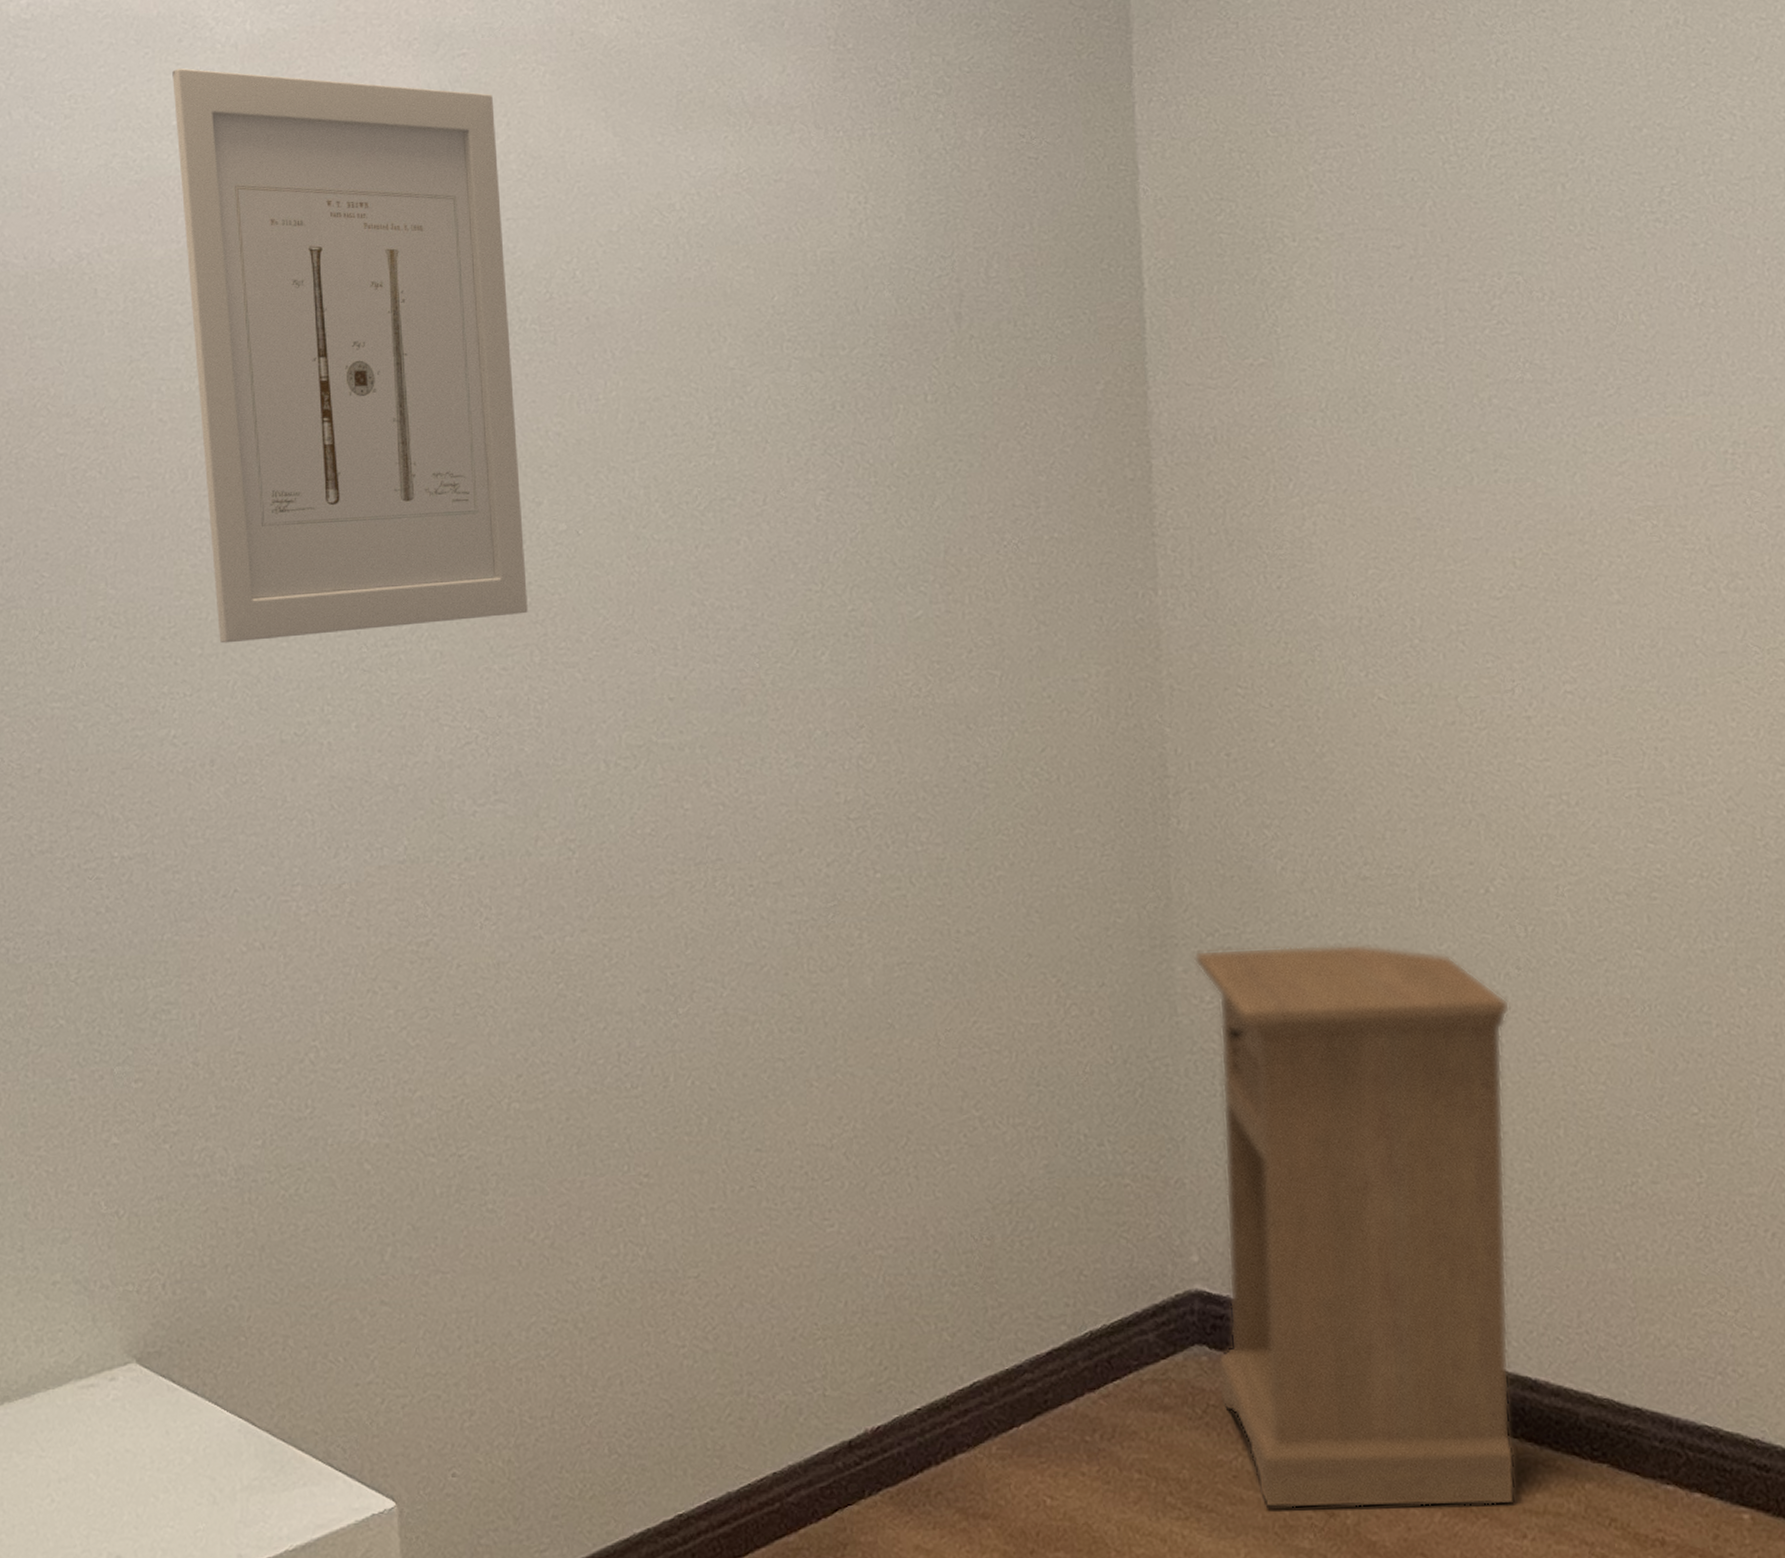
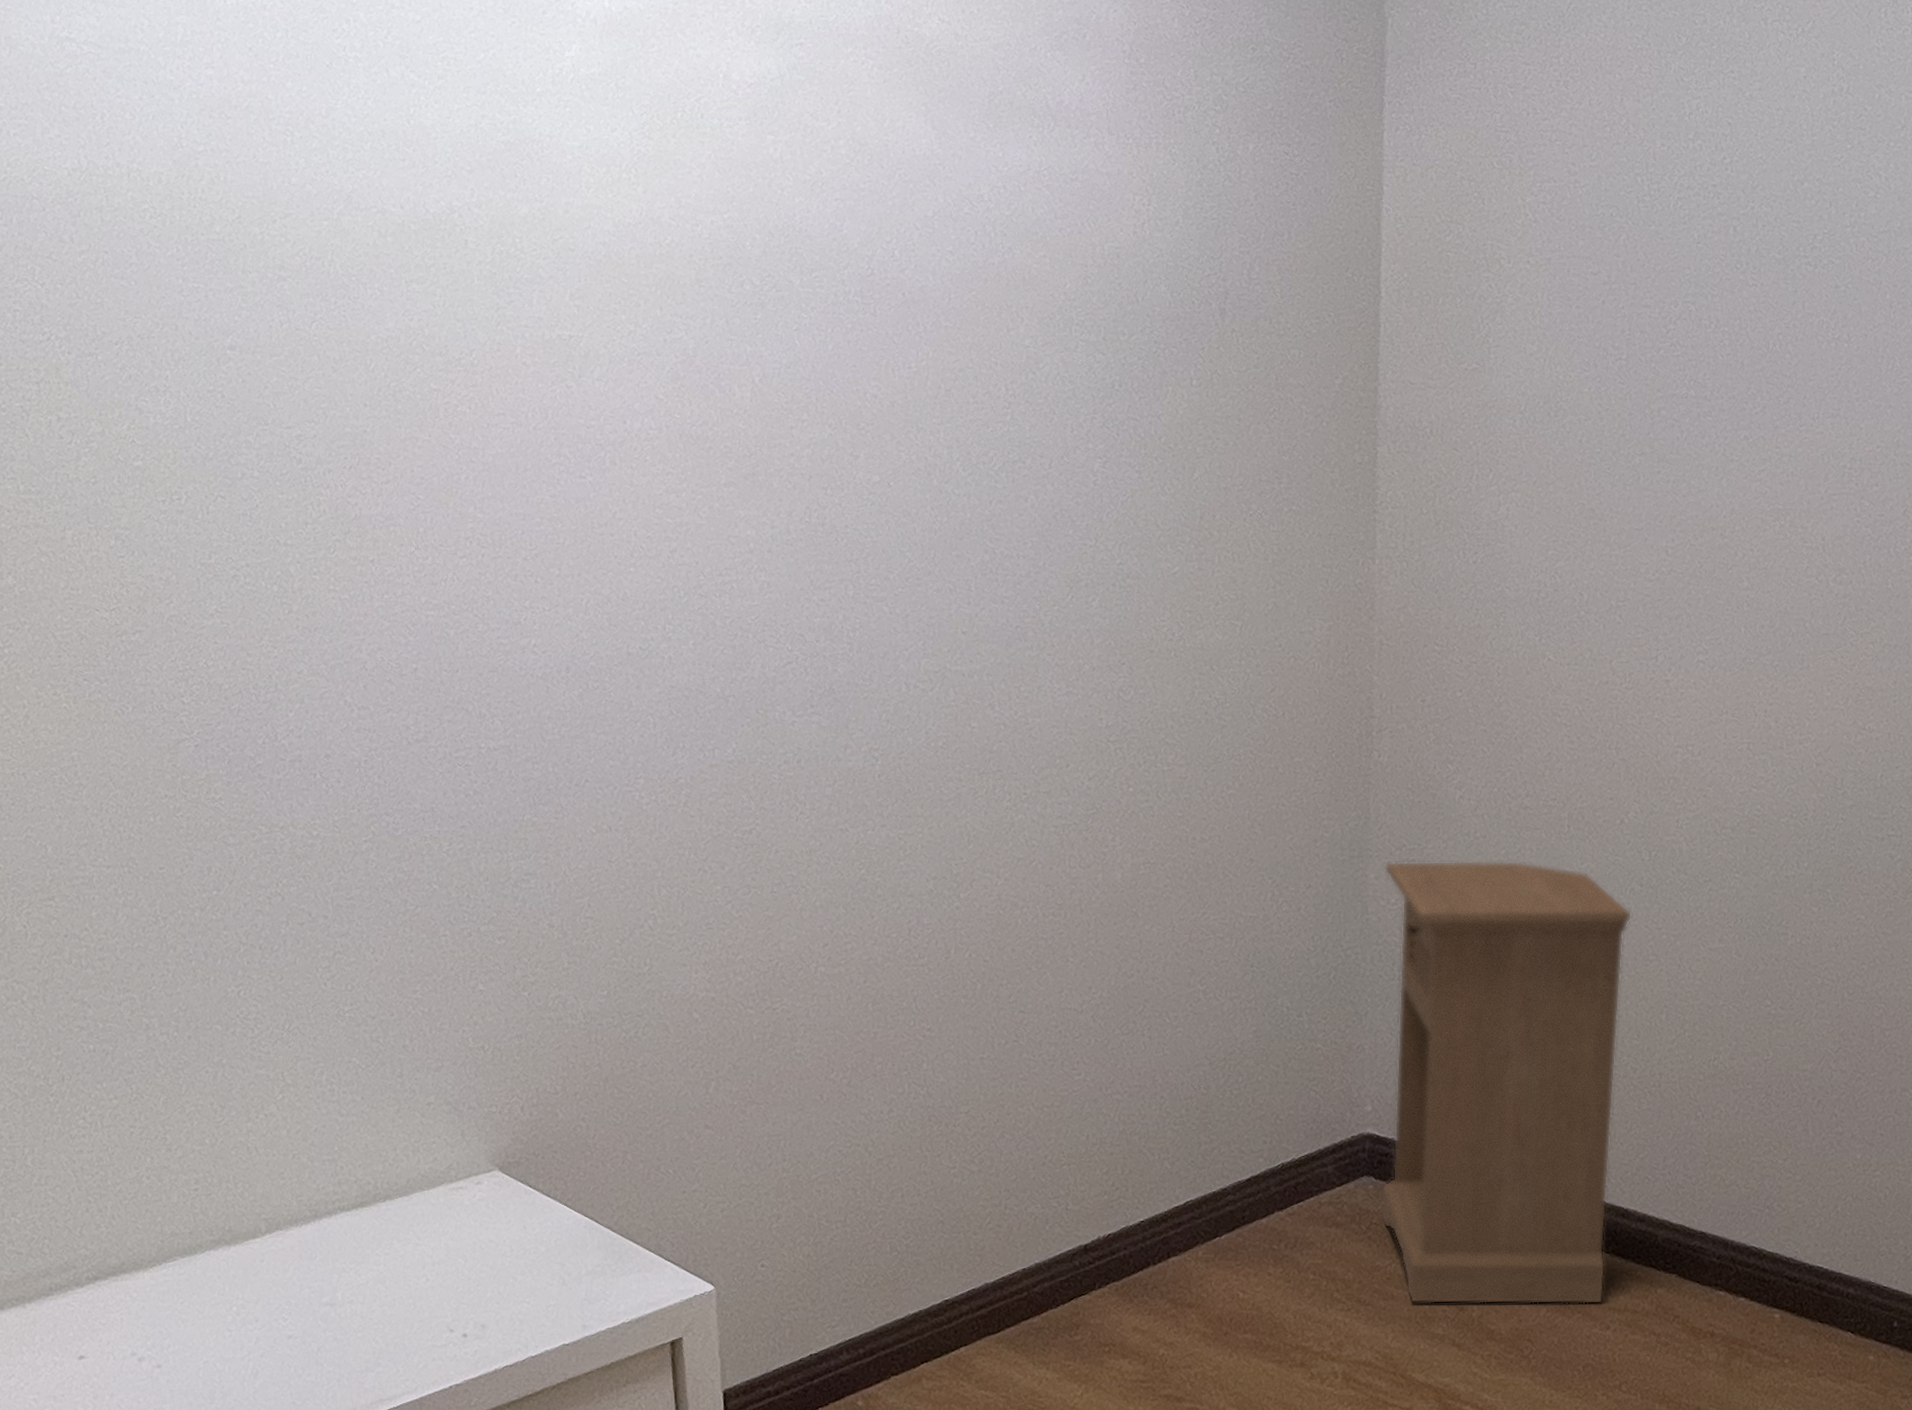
wall art: present [172,68,528,644] -> none [537,38,844,566]

